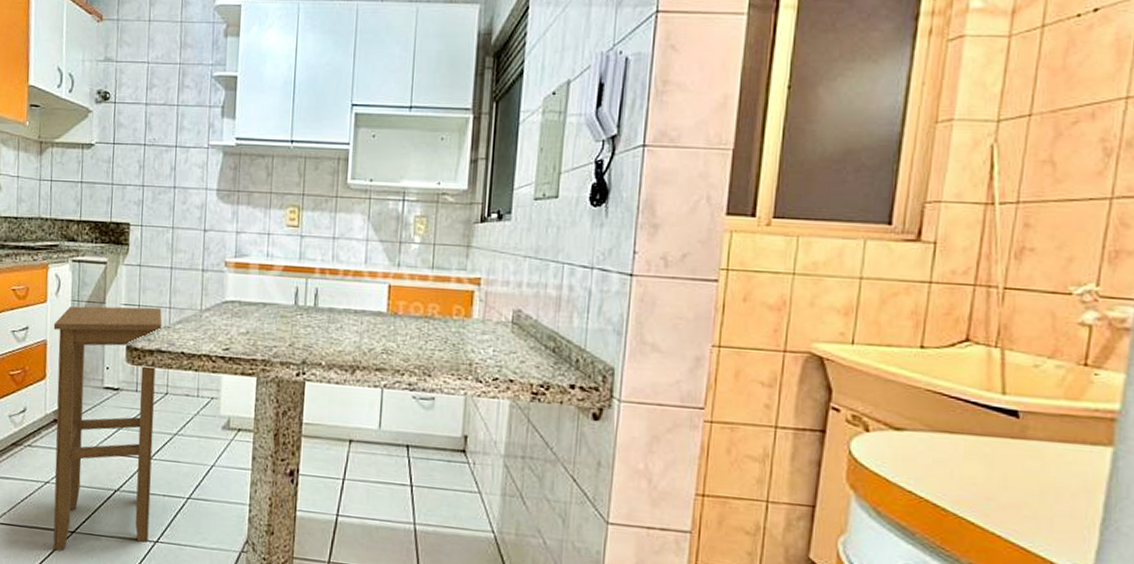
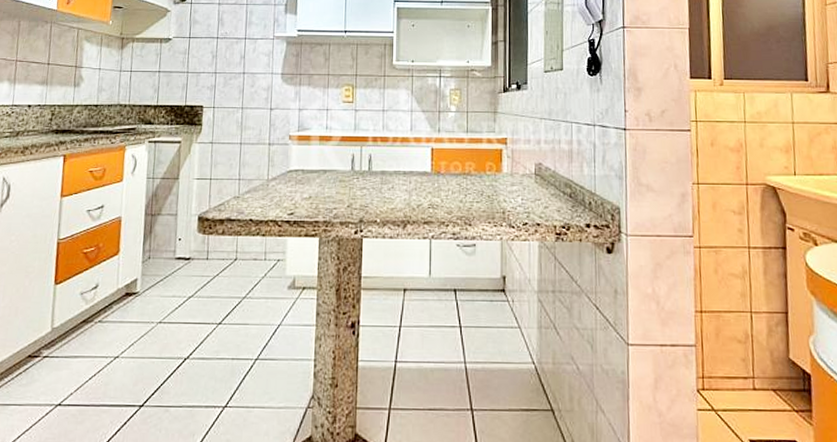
stool: present [53,306,162,551] -> none [120,180,232,428]

